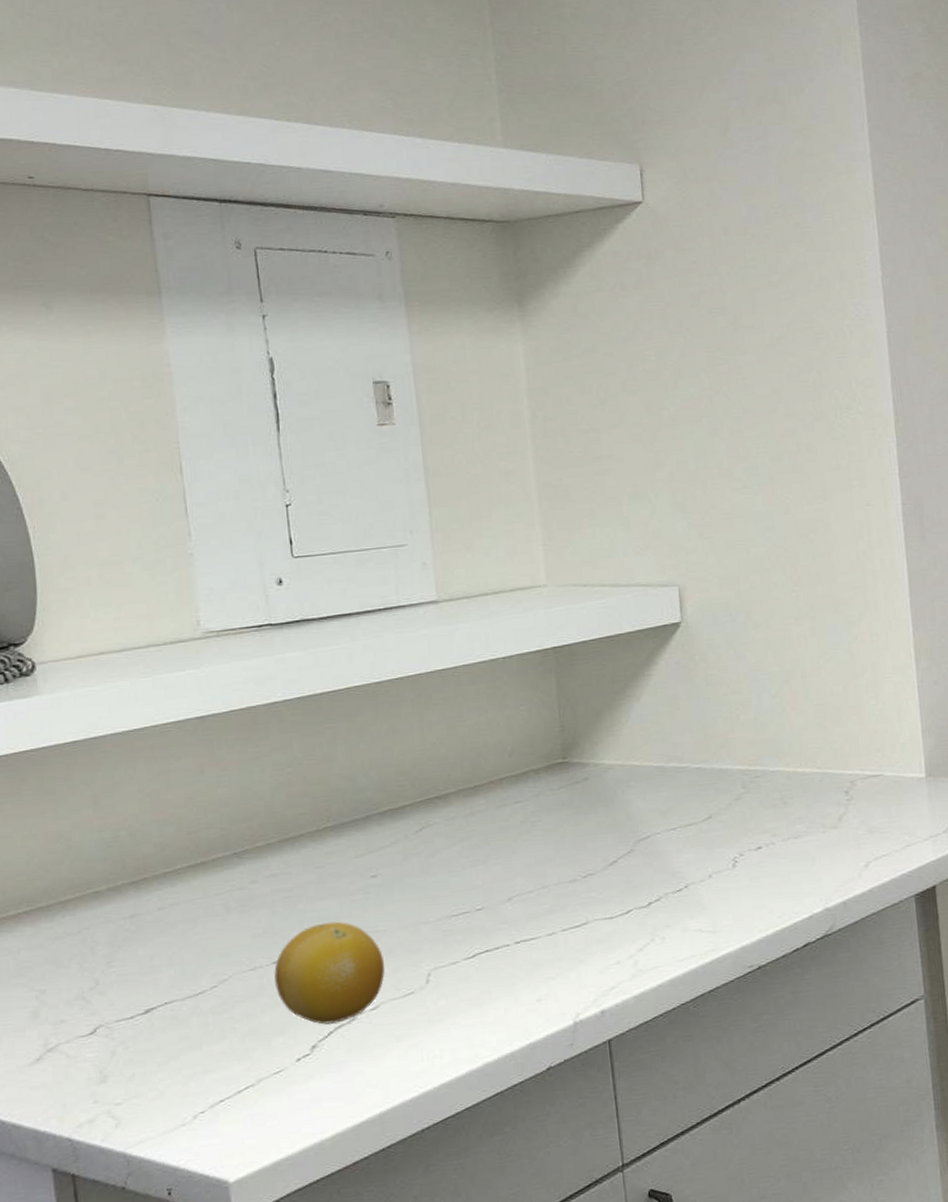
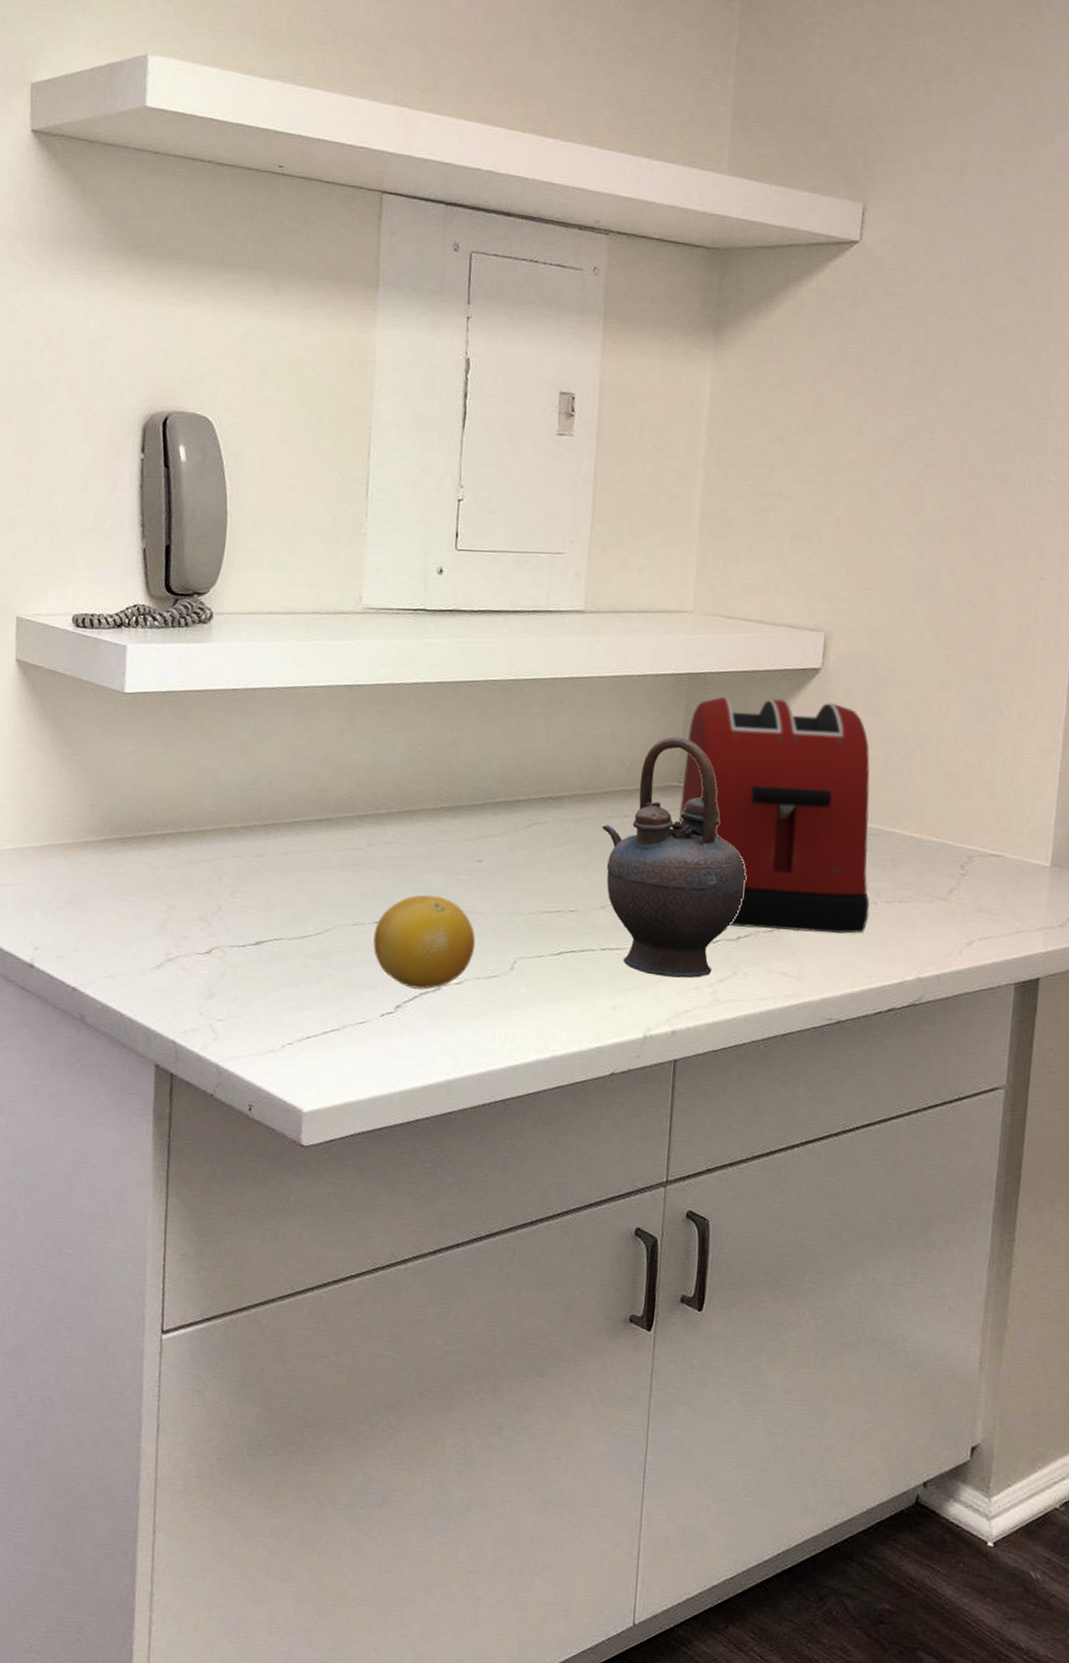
teapot: none [494,713,647,959] -> present [601,736,746,978]
toaster: none [564,654,770,893] -> present [679,696,870,934]

